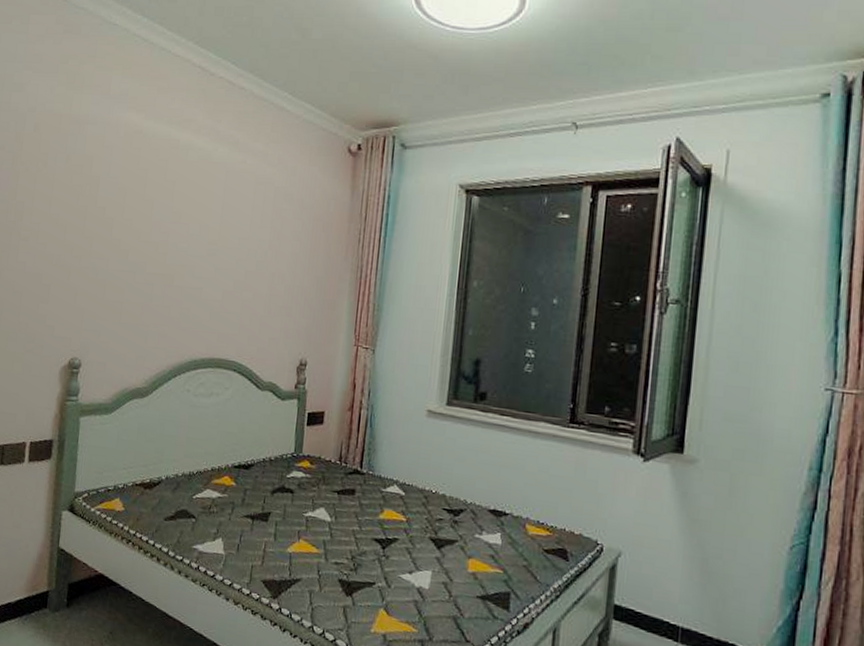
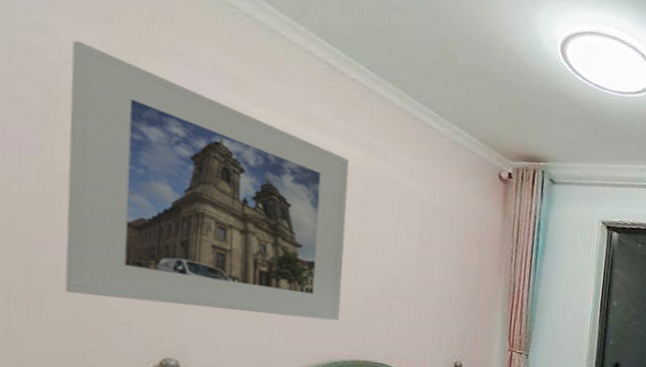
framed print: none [15,92,215,318] -> present [64,40,350,321]

